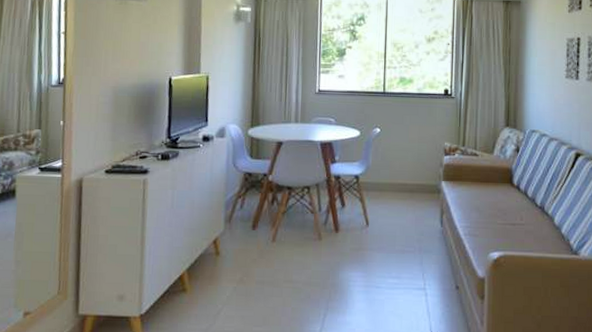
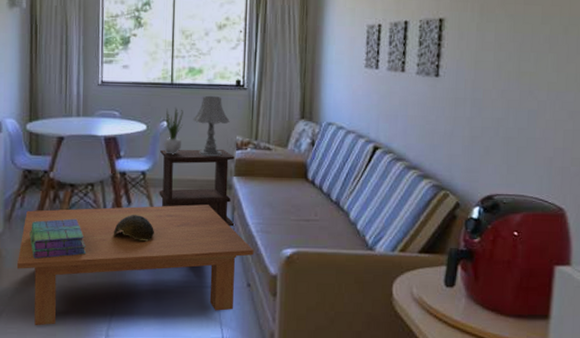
coffee table: none [235,207,462,325] -> present [16,204,254,326]
stack of books: none [248,220,302,259] -> present [29,218,87,259]
decorative bowl: none [327,217,367,244] -> present [113,215,155,243]
side table: none [371,154,445,230] -> present [159,149,236,227]
potted plant: none [375,115,395,159] -> present [163,107,183,154]
table lamp: none [403,103,439,162] -> present [193,95,230,157]

